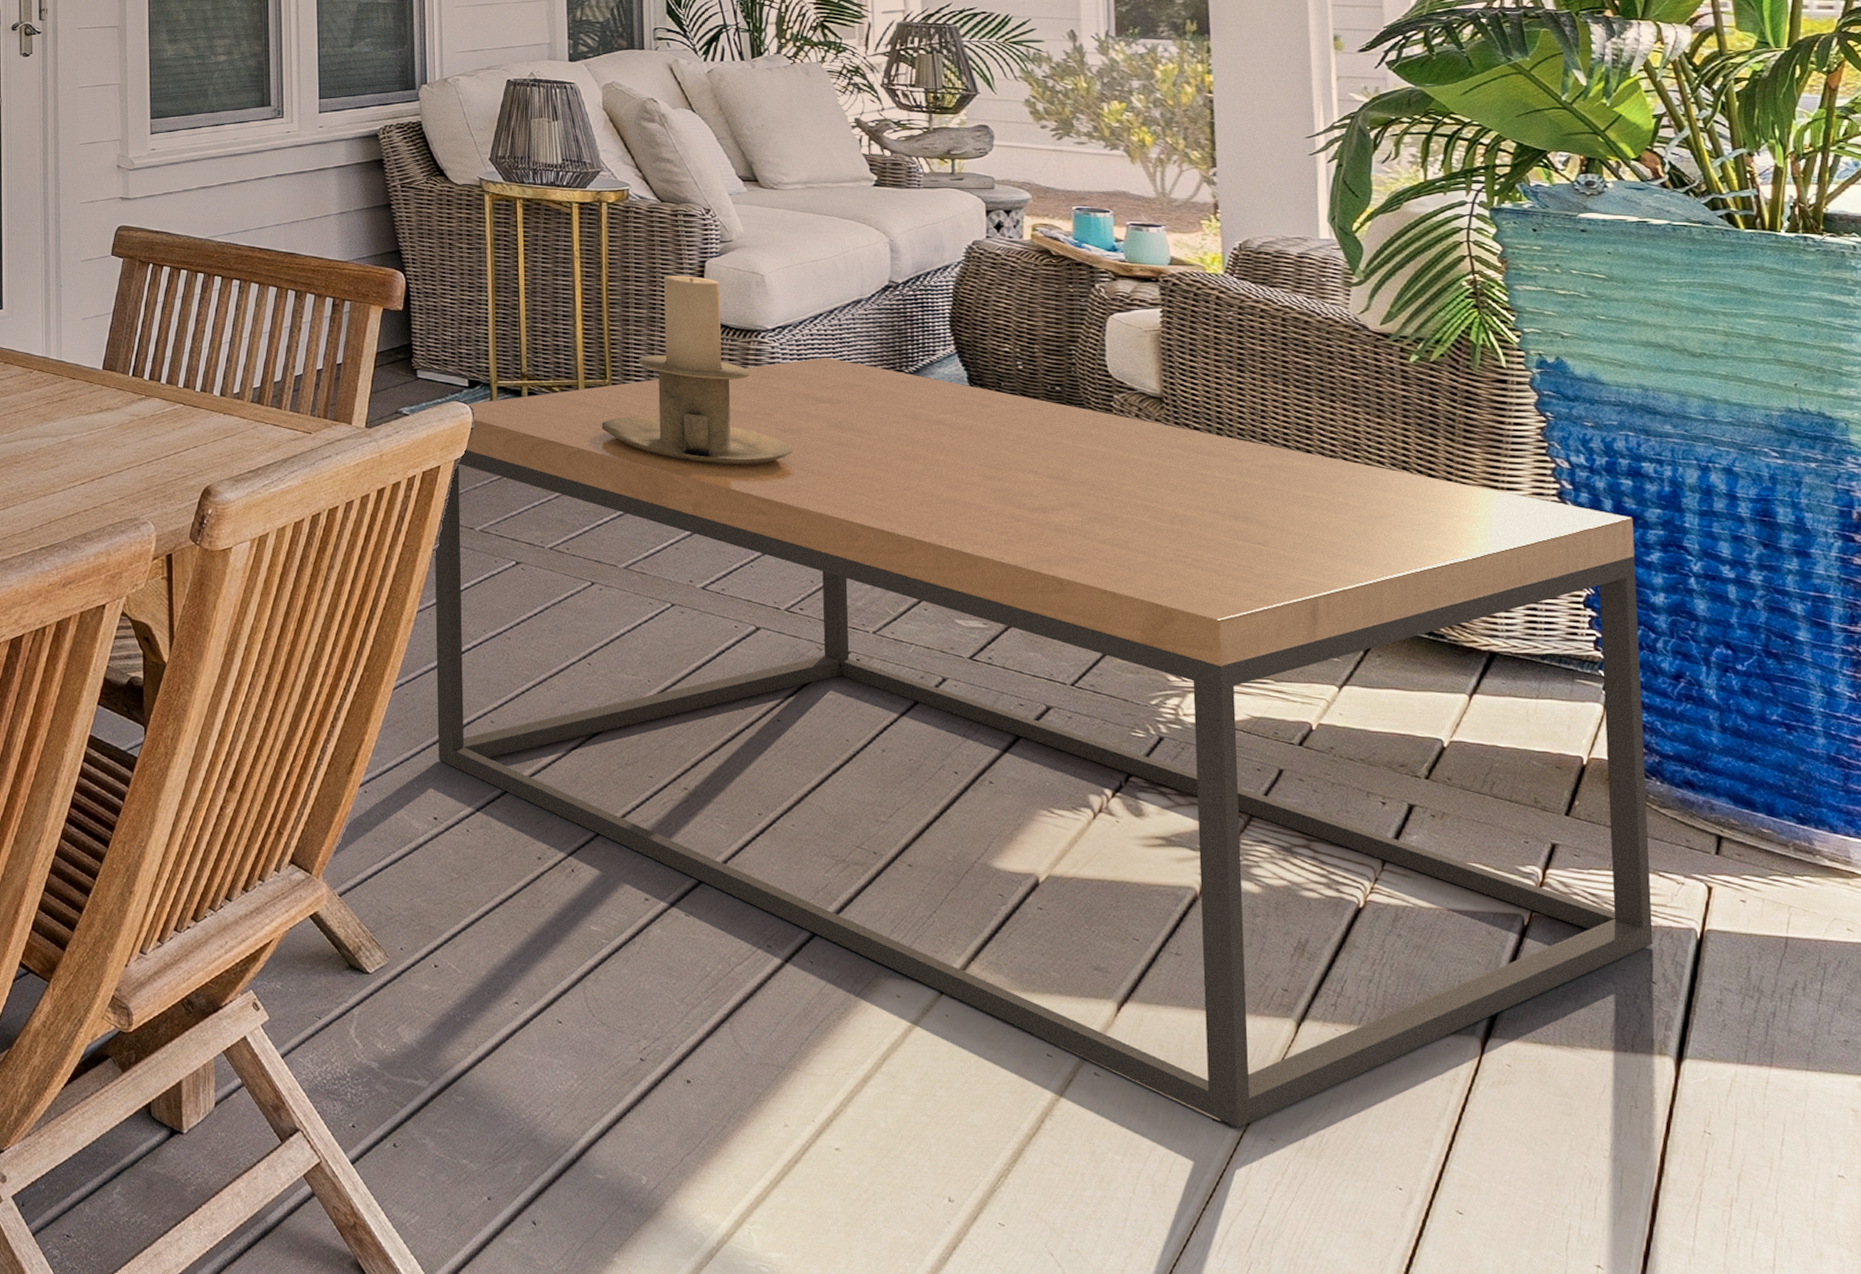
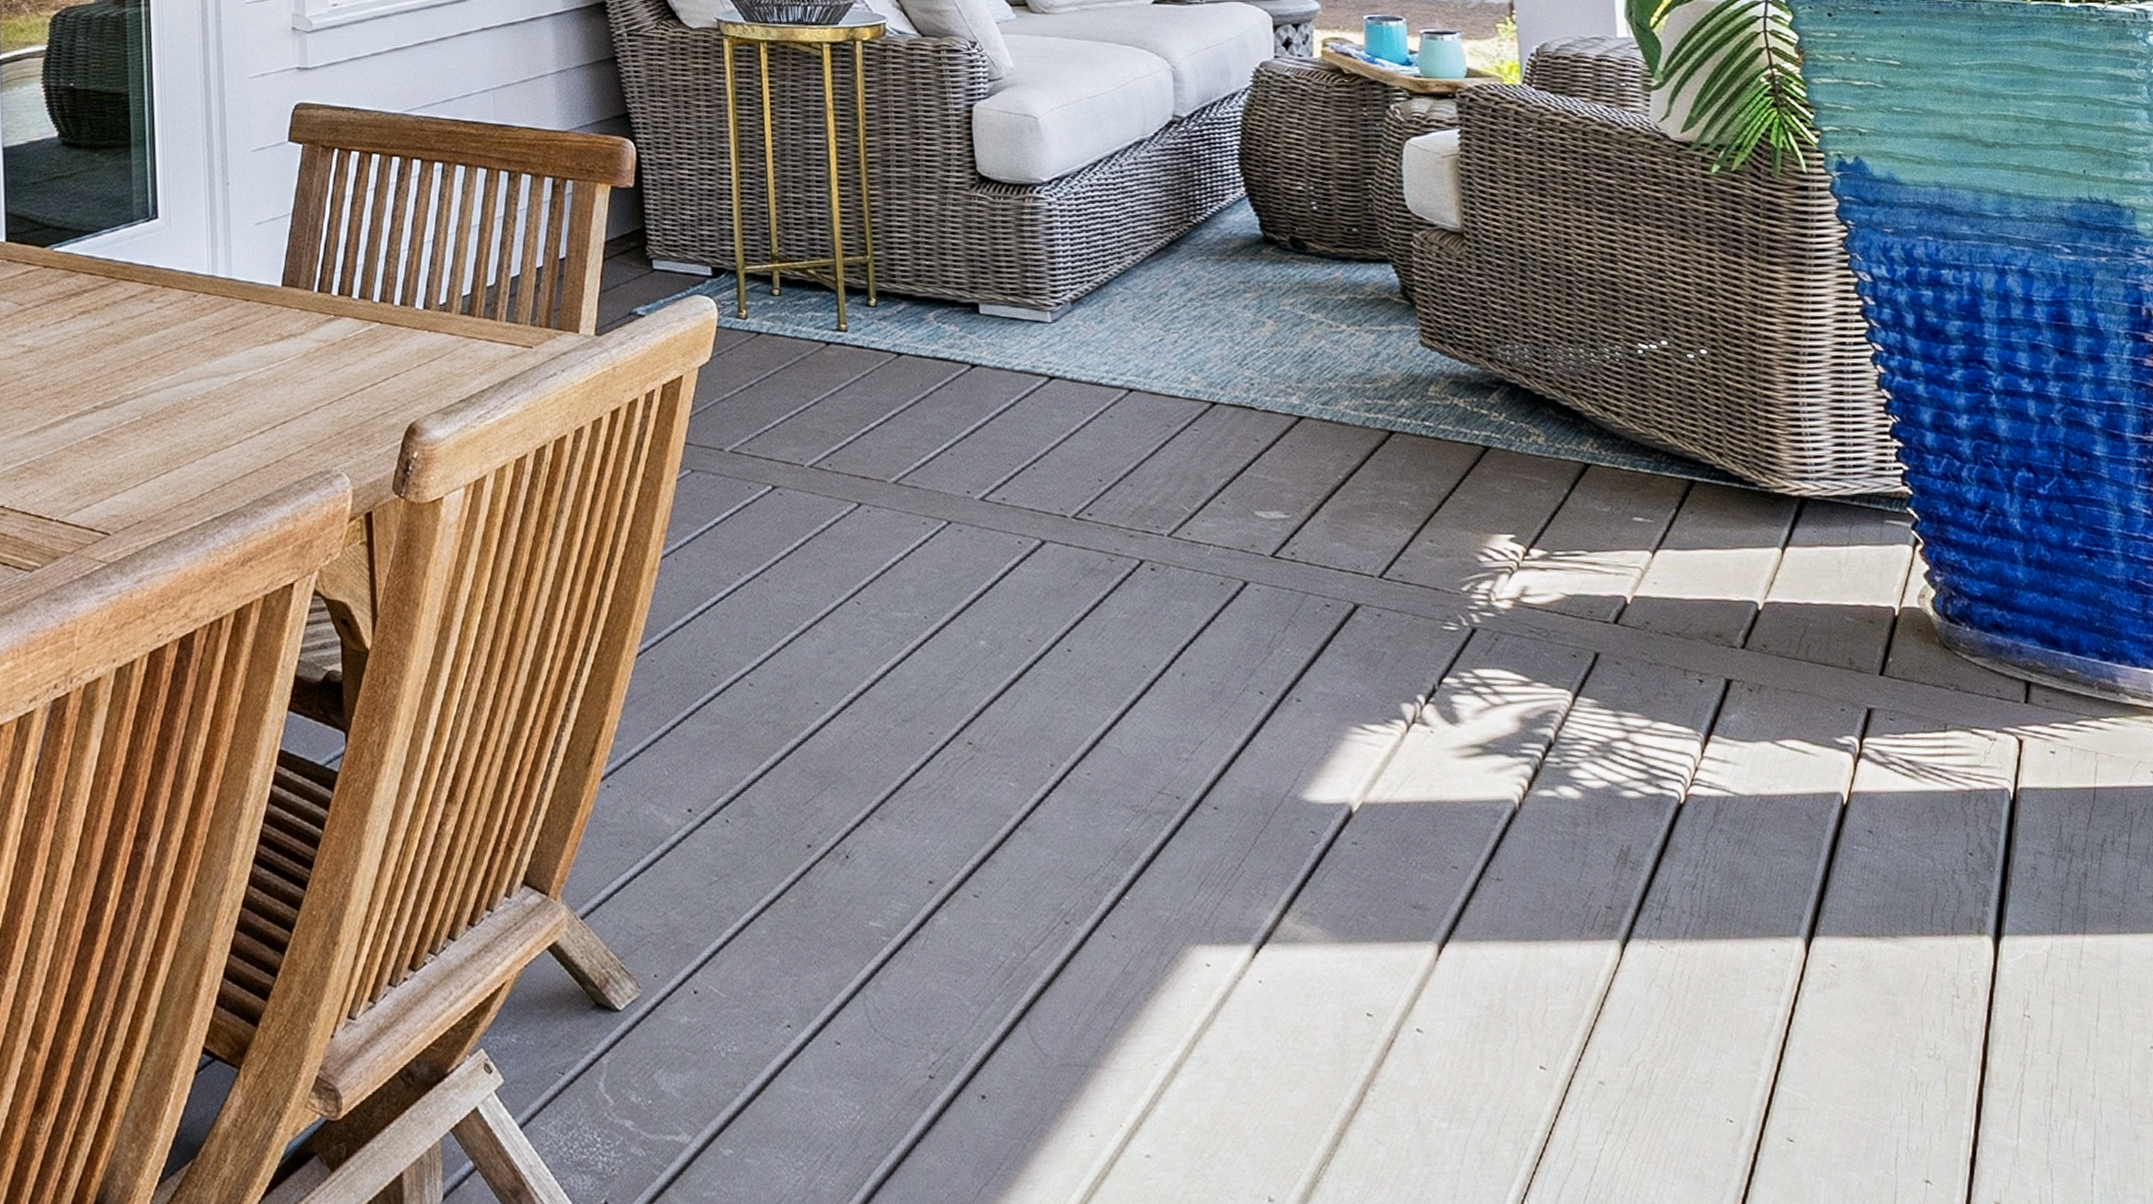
coffee table: present [435,357,1653,1128] -> none [680,211,1969,1074]
candle holder: present [601,276,793,466] -> none [863,124,1076,350]

